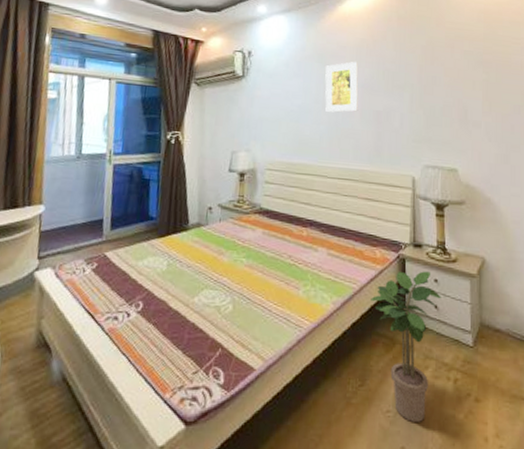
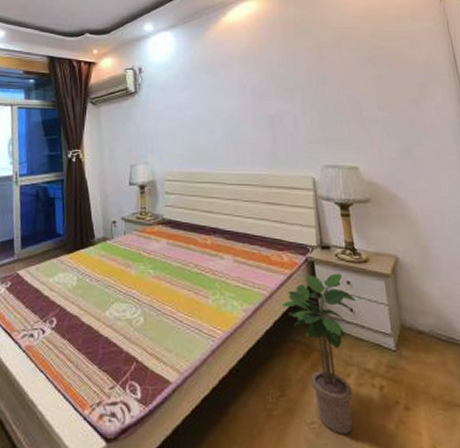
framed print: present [325,61,359,113] -> none [215,68,251,120]

